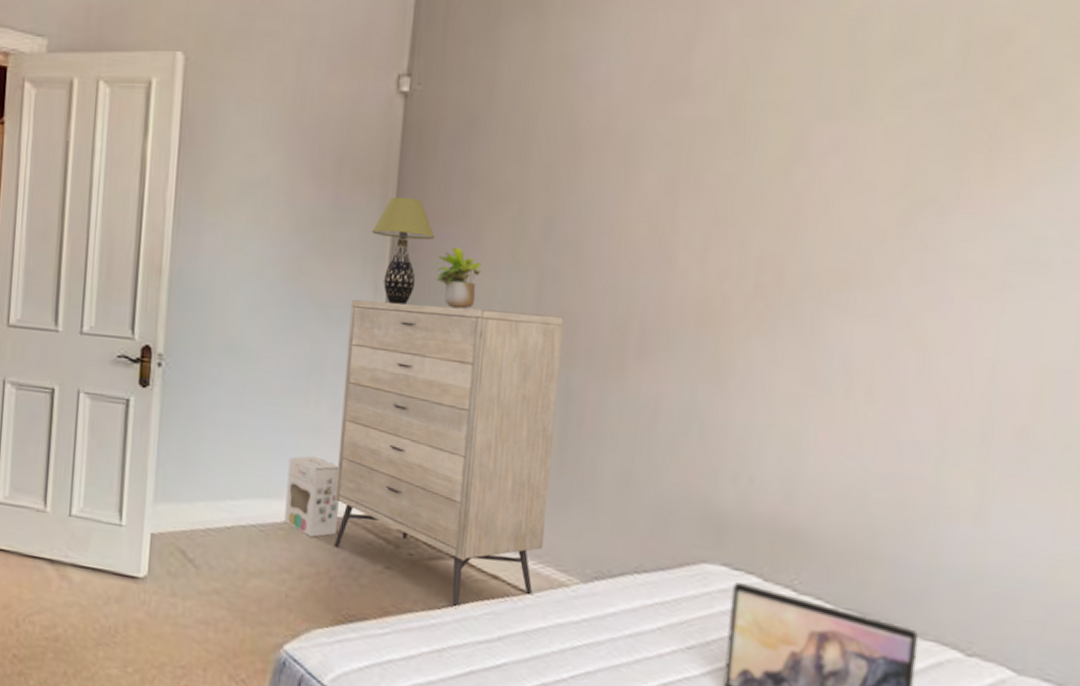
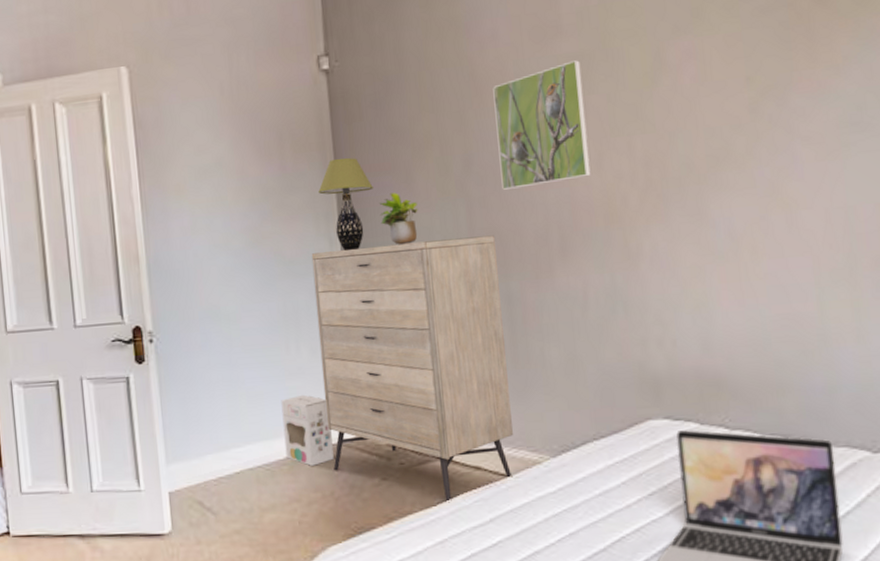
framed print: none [583,128,704,269] -> present [493,60,591,190]

